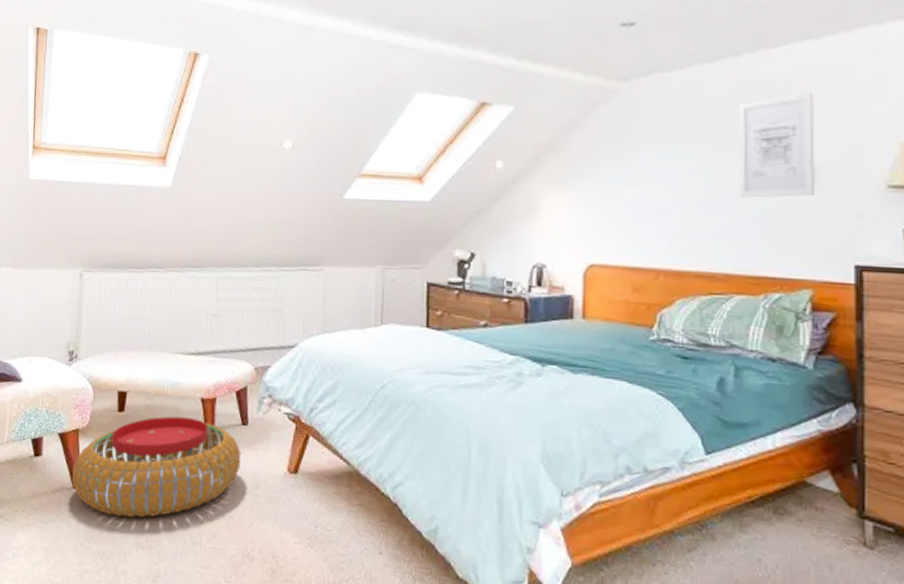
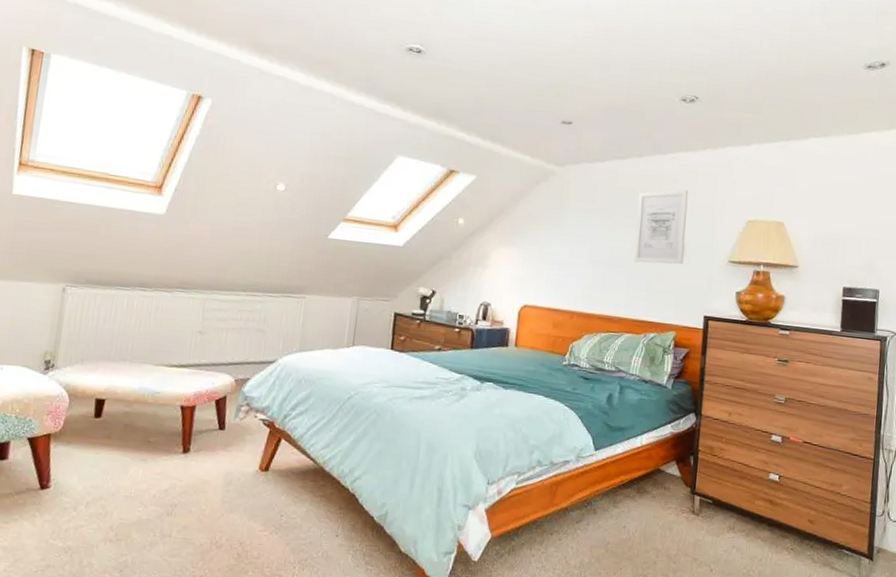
pouf: present [72,416,241,518] -> none [39,422,216,515]

